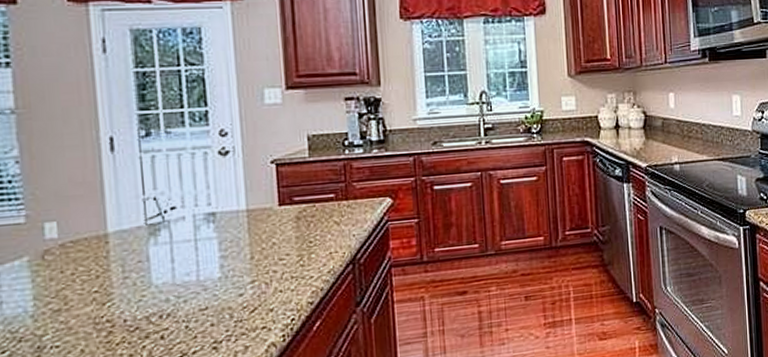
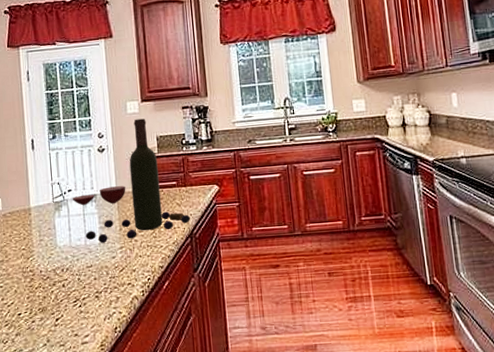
wine bottle: none [176,111,354,278] -> present [72,118,191,243]

